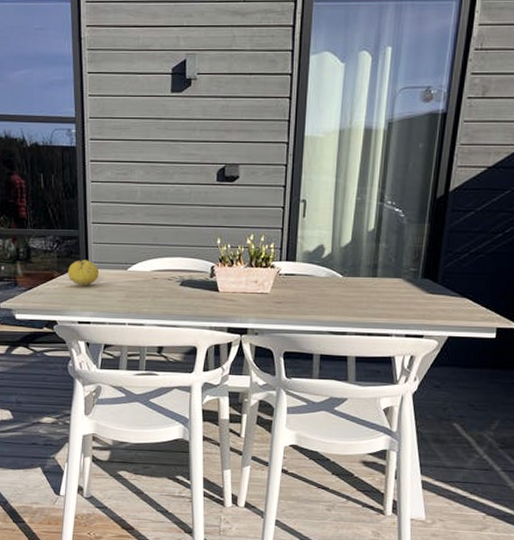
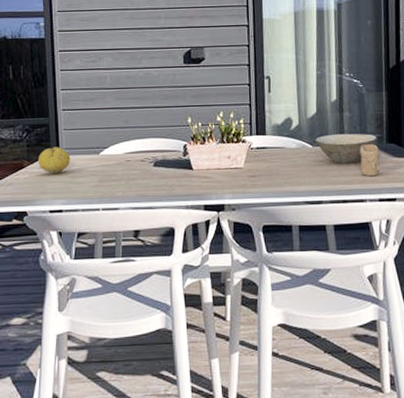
bowl: none [347,265,412,297] -> present [316,133,377,164]
candle: none [391,278,414,311] -> present [360,144,381,176]

